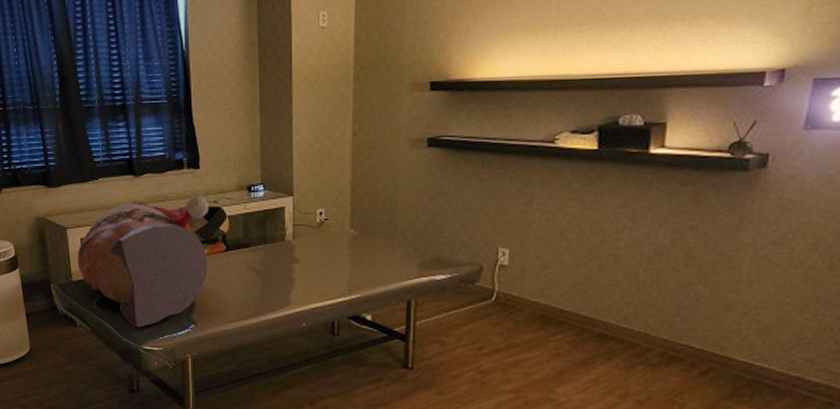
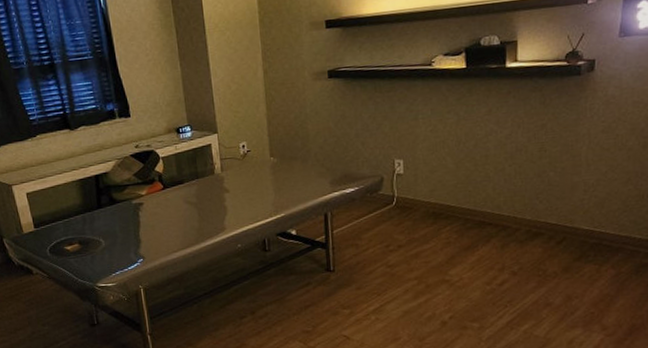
bust sculpture: present [77,194,208,328] -> none [25,140,149,268]

